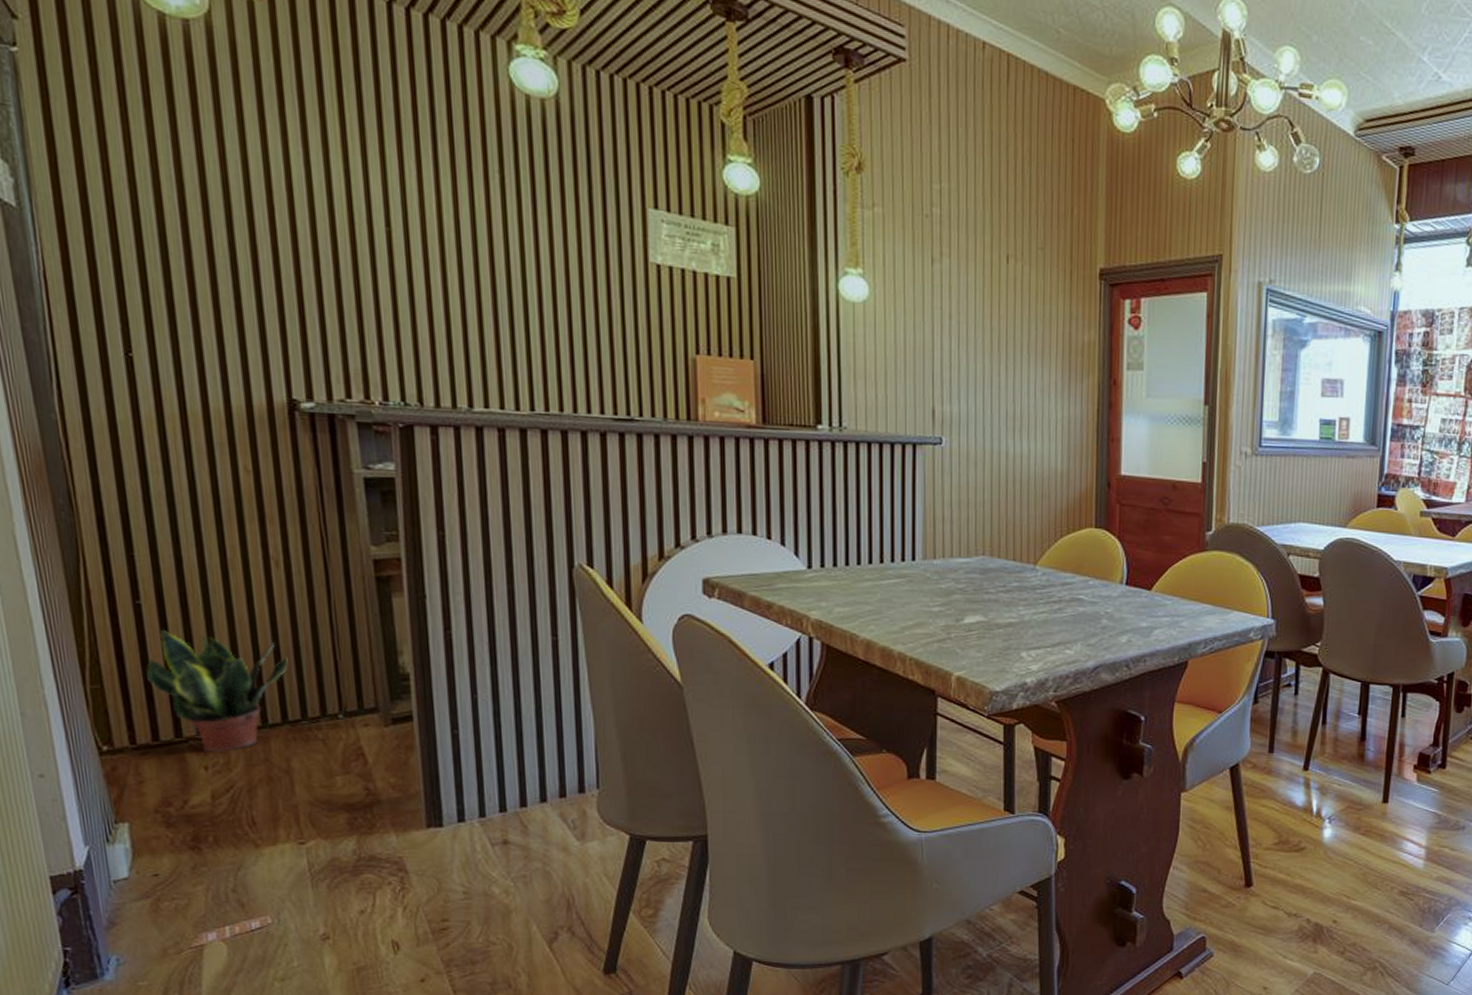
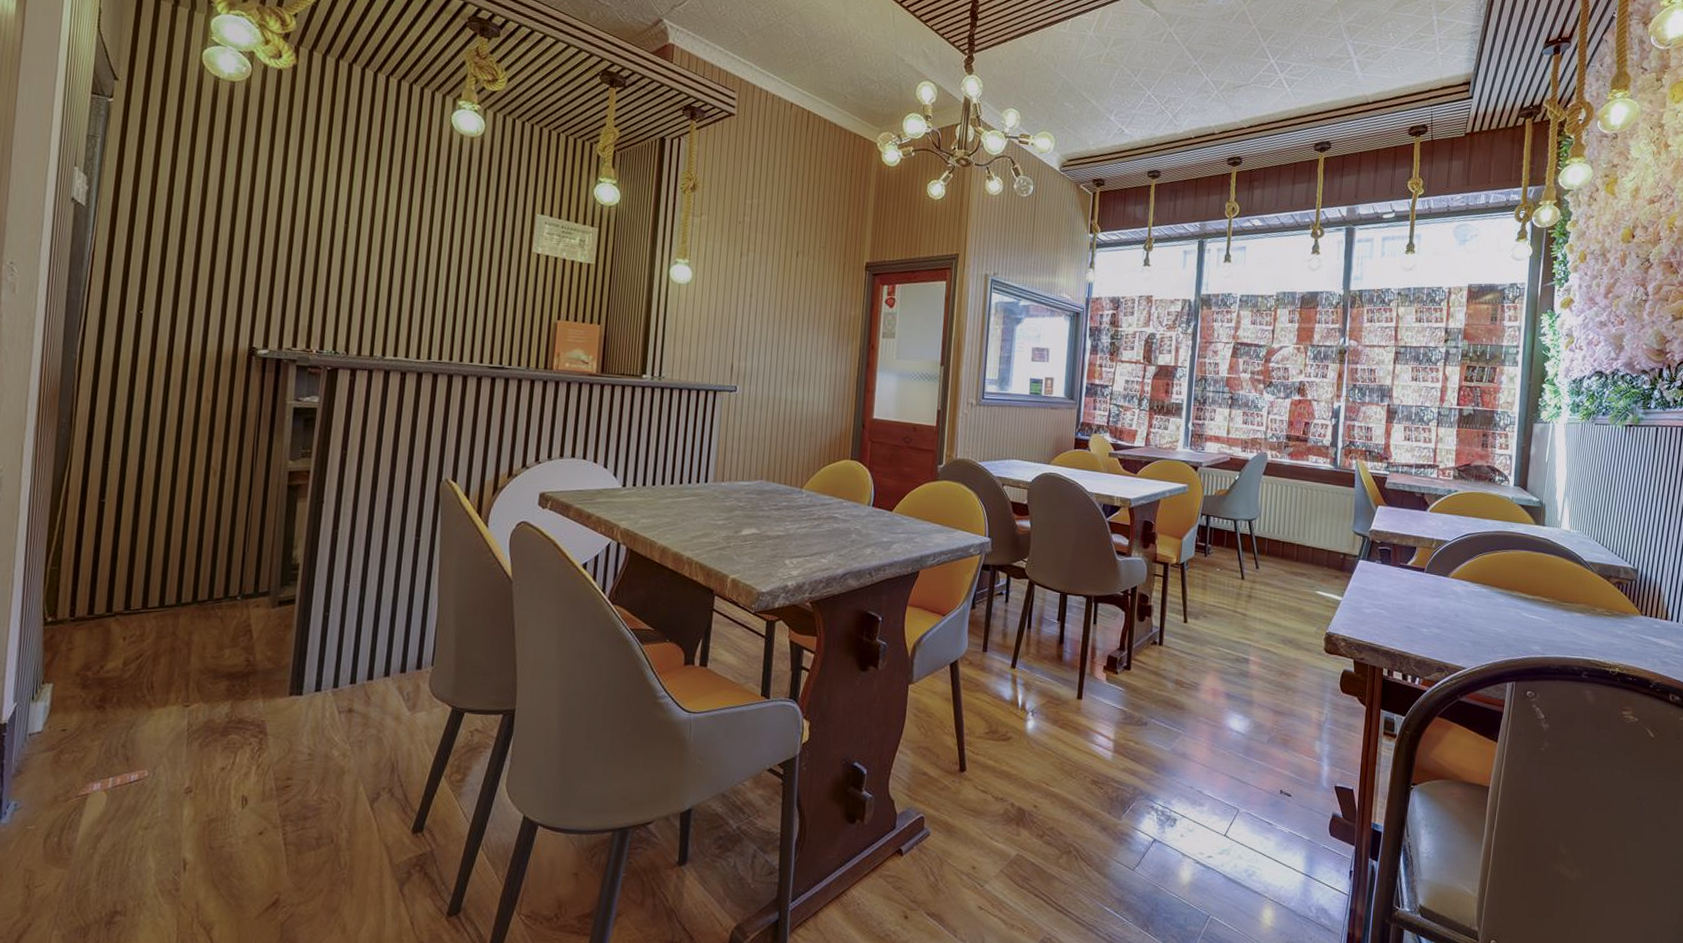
potted plant: present [146,629,288,752] -> none [96,523,208,625]

